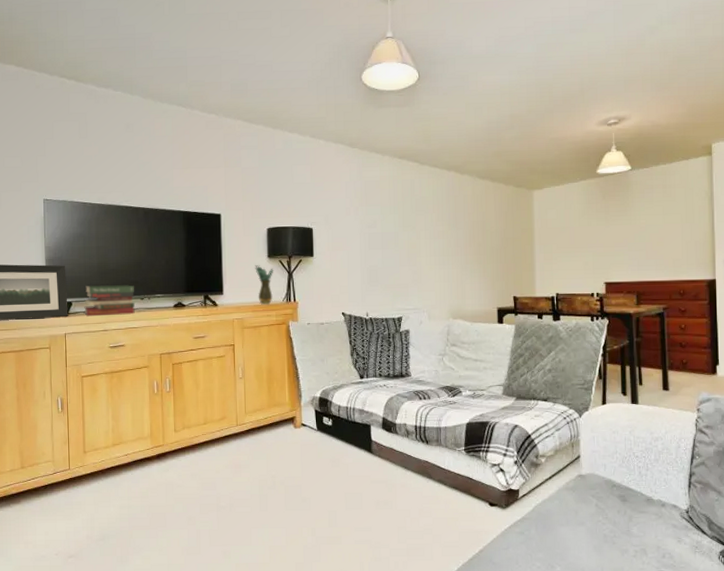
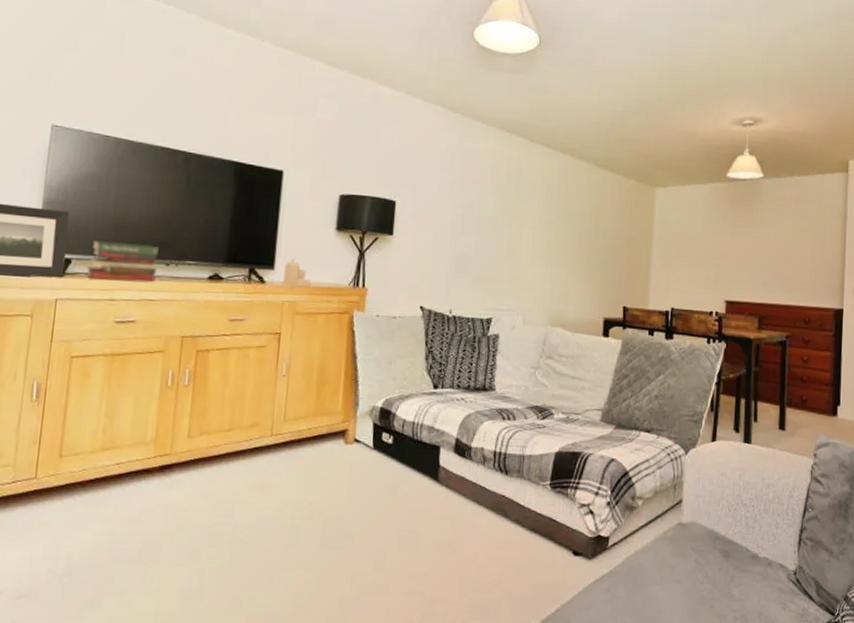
candle: none [231,284,253,307] -> present [283,258,311,288]
vase: present [255,265,274,306] -> none [318,238,342,289]

